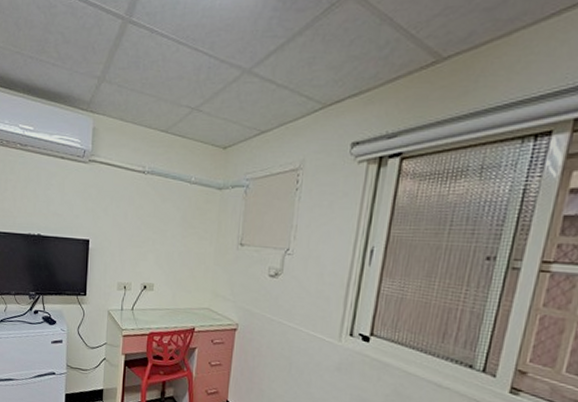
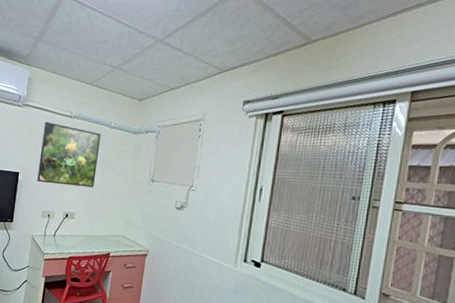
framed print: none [110,180,180,255] -> present [37,122,101,188]

